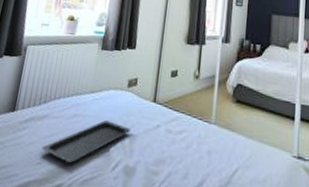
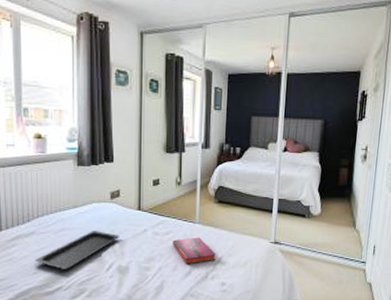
hardback book: none [185,140,232,174] -> present [173,237,216,264]

